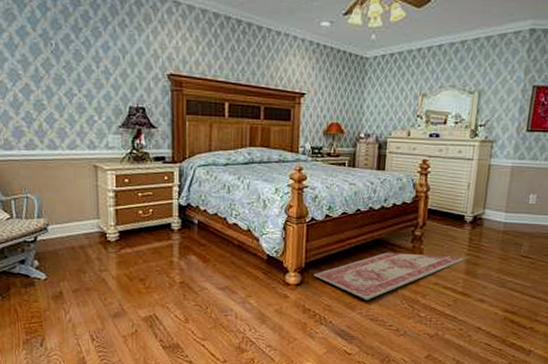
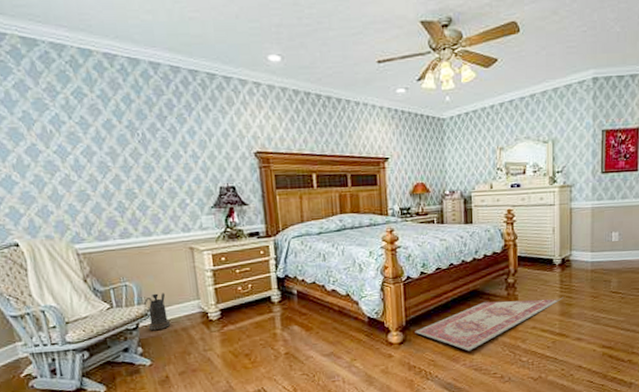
watering can: none [42,208,68,246] -> present [142,293,170,331]

